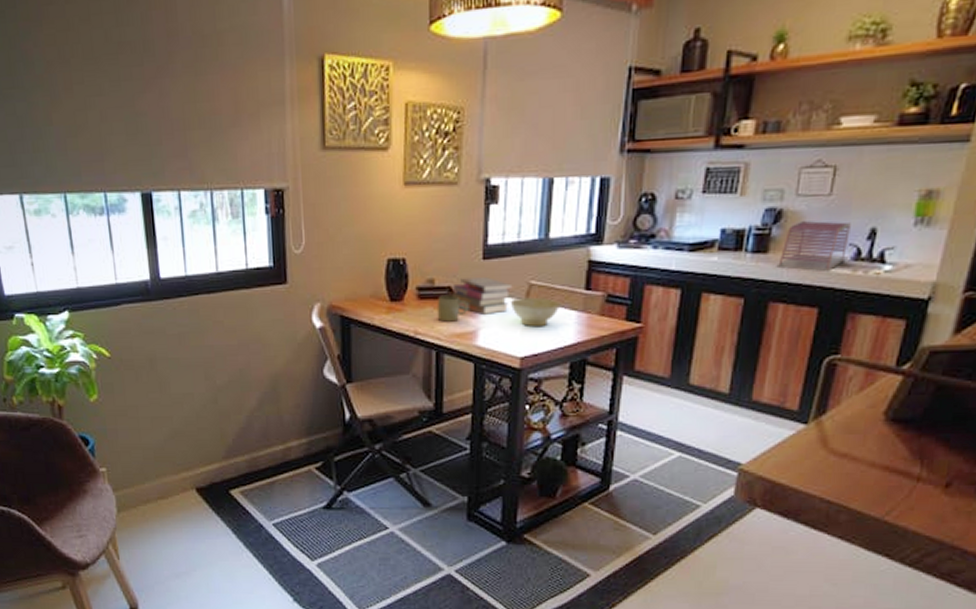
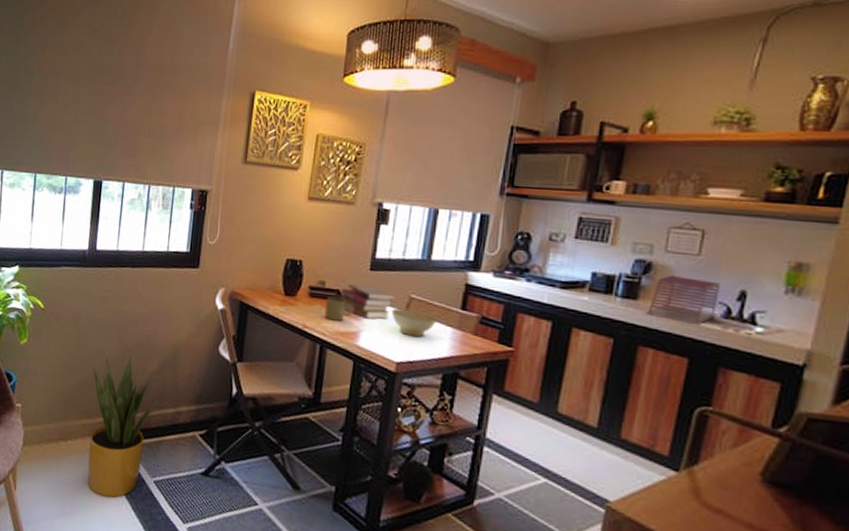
planter: none [181,395,264,549] -> present [87,356,159,498]

